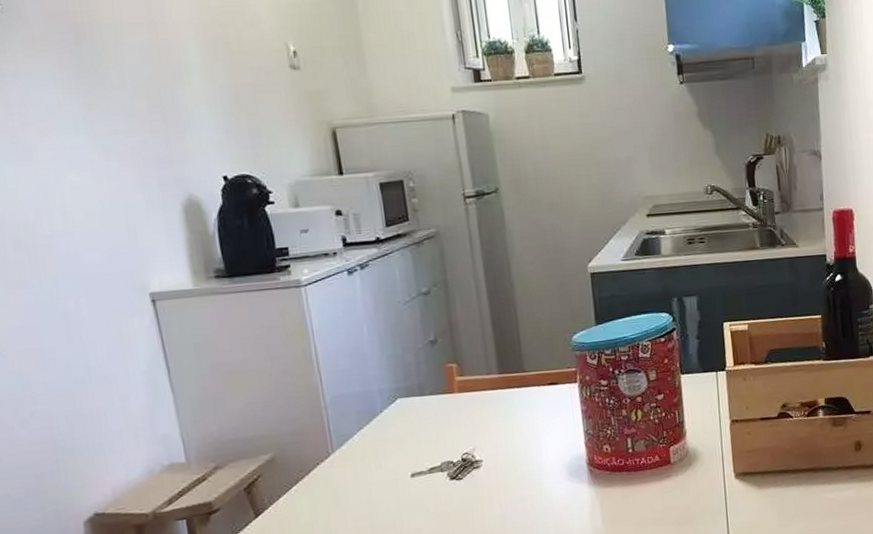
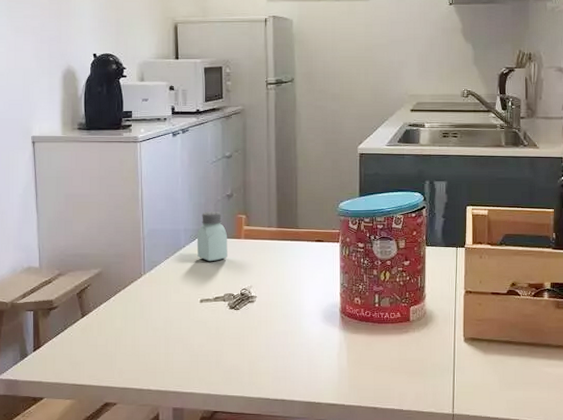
saltshaker: none [396,363,440,426] -> present [196,211,228,262]

